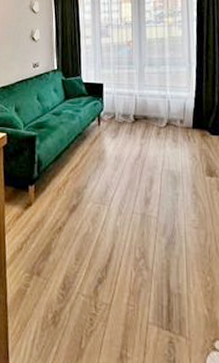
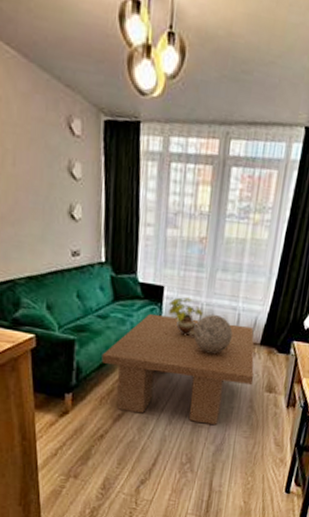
coffee table: none [57,107,193,213] -> present [101,313,254,424]
potted plant: none [108,91,138,126] -> present [168,297,203,337]
decorative sphere: none [131,104,166,140] -> present [193,315,233,353]

